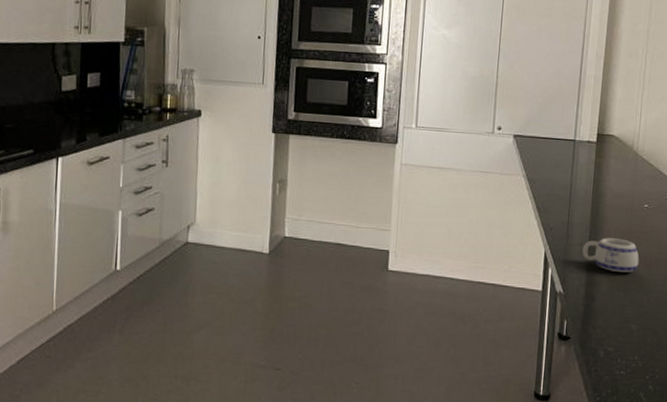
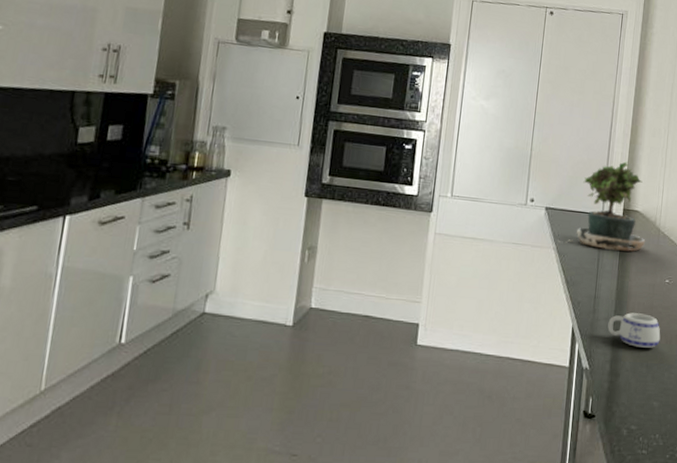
potted plant: none [527,85,621,177] -> present [557,161,645,252]

